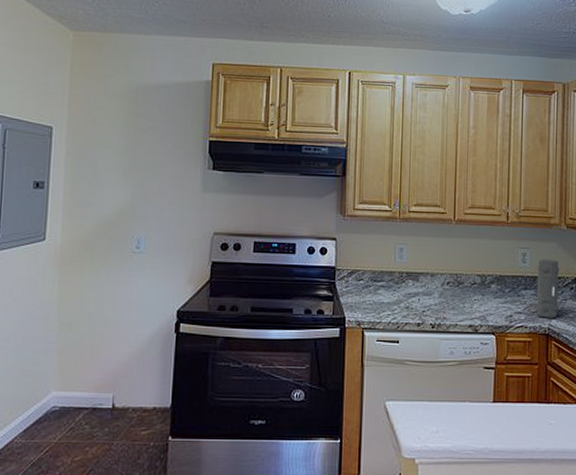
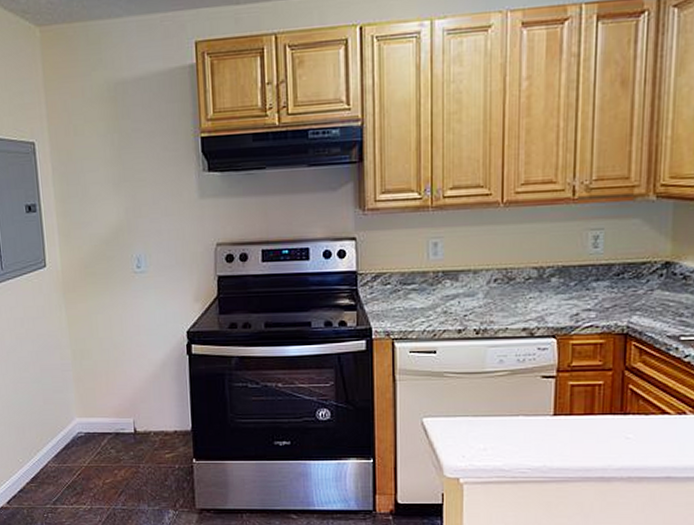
speaker: present [536,259,560,318] -> none [611,240,645,315]

